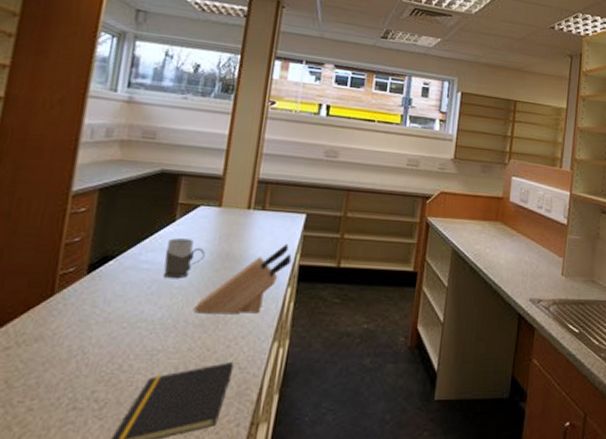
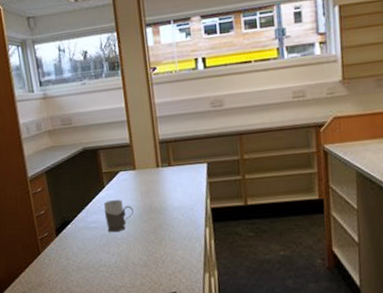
knife block: present [193,243,292,315] -> none [136,191,204,257]

